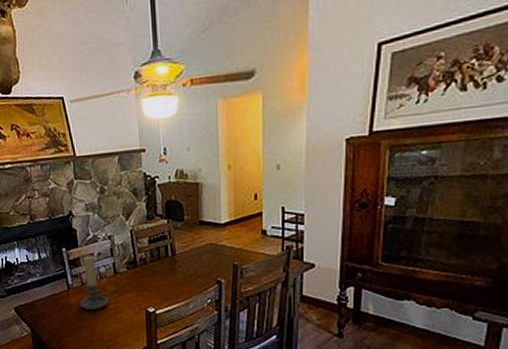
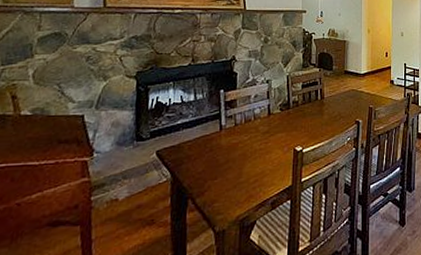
candle holder: present [80,256,109,310] -> none [231,98,260,151]

